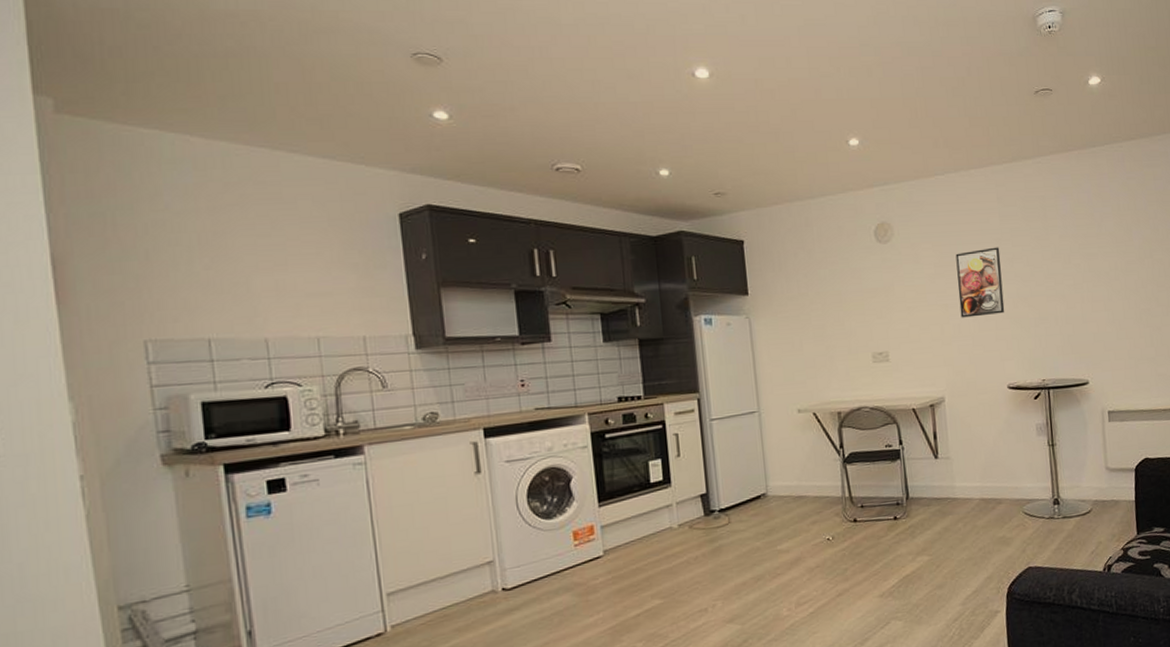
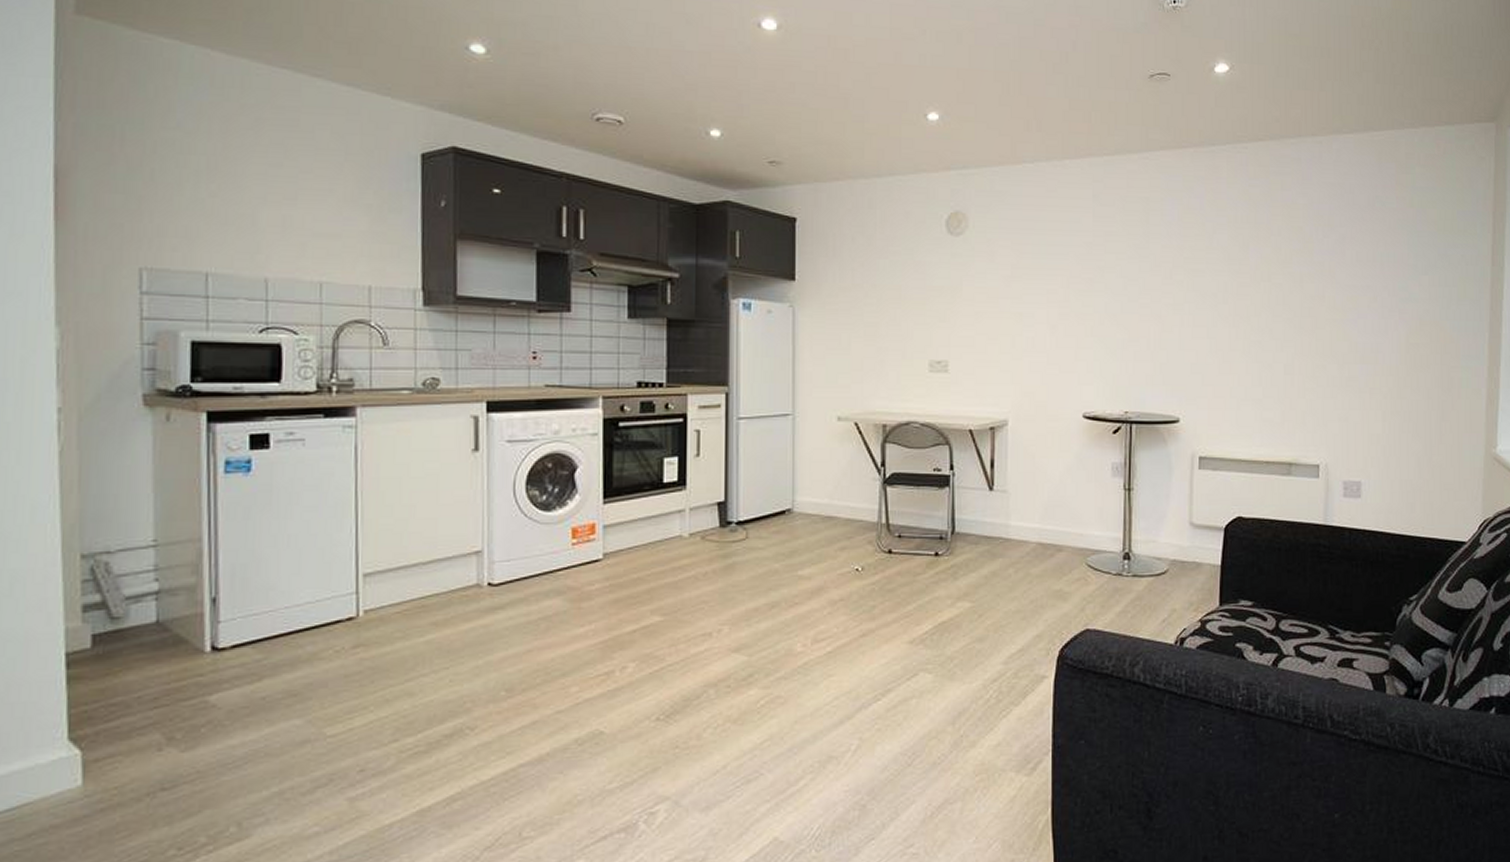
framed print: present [955,247,1005,318] -> none [1036,252,1090,331]

